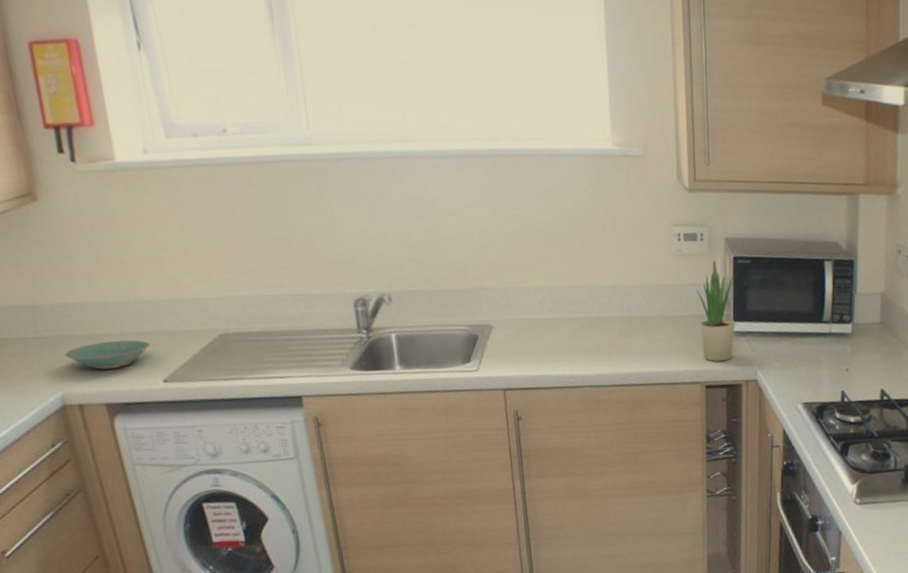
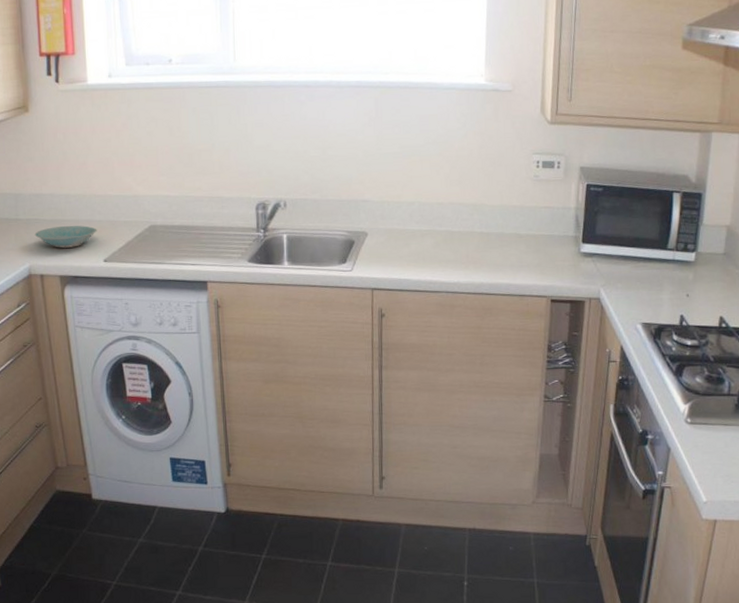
potted plant: present [696,259,735,362] -> none [550,186,585,279]

